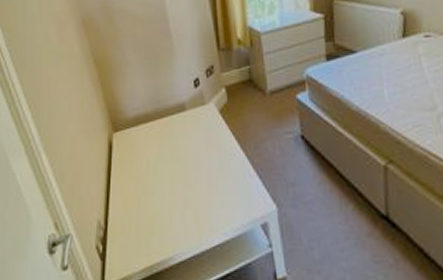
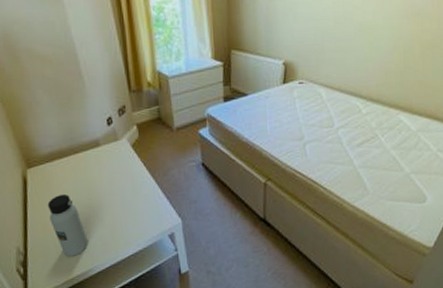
water bottle: none [130,163,170,238] -> present [47,193,88,257]

